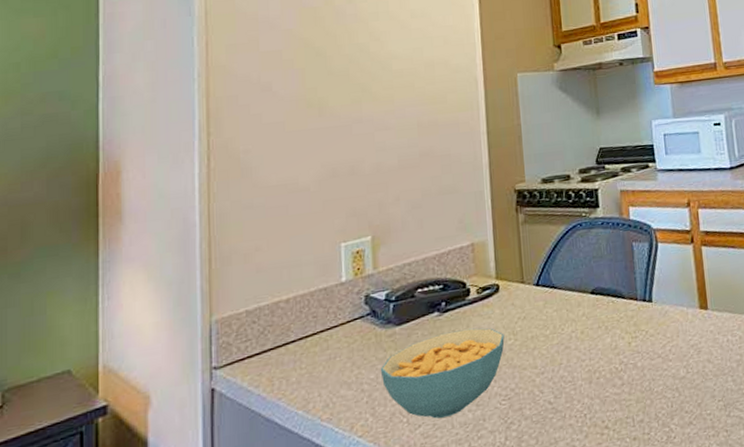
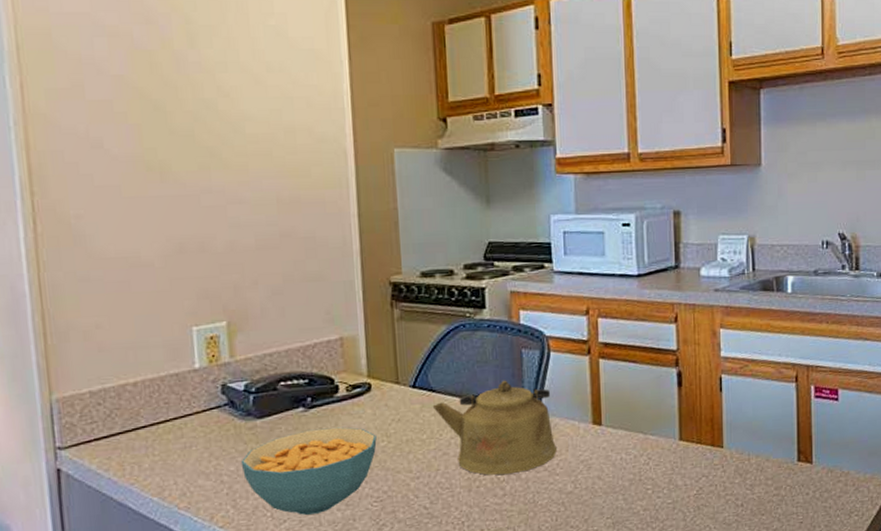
kettle: none [554,272,668,366] -> present [432,380,556,475]

